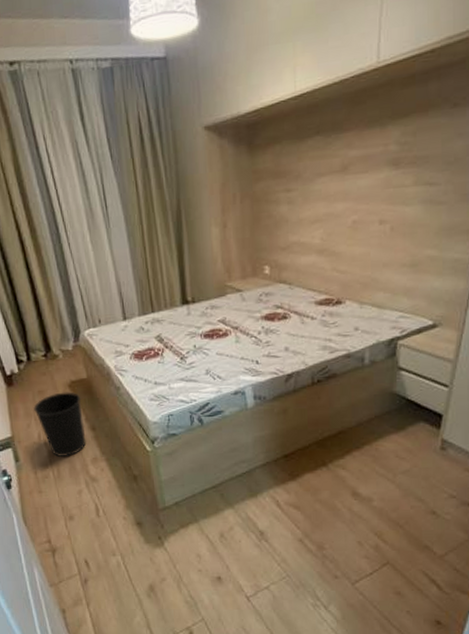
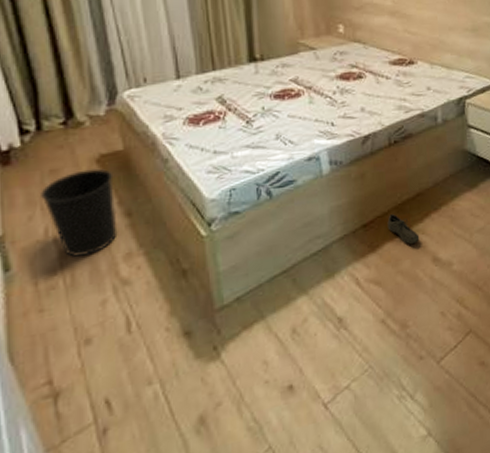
shoe: none [308,447,340,477] -> present [387,213,420,244]

